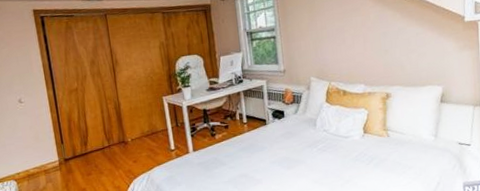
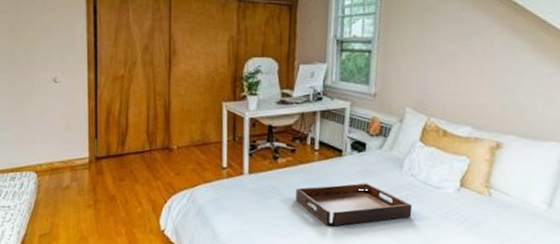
serving tray: none [234,143,330,183] -> present [295,183,413,227]

